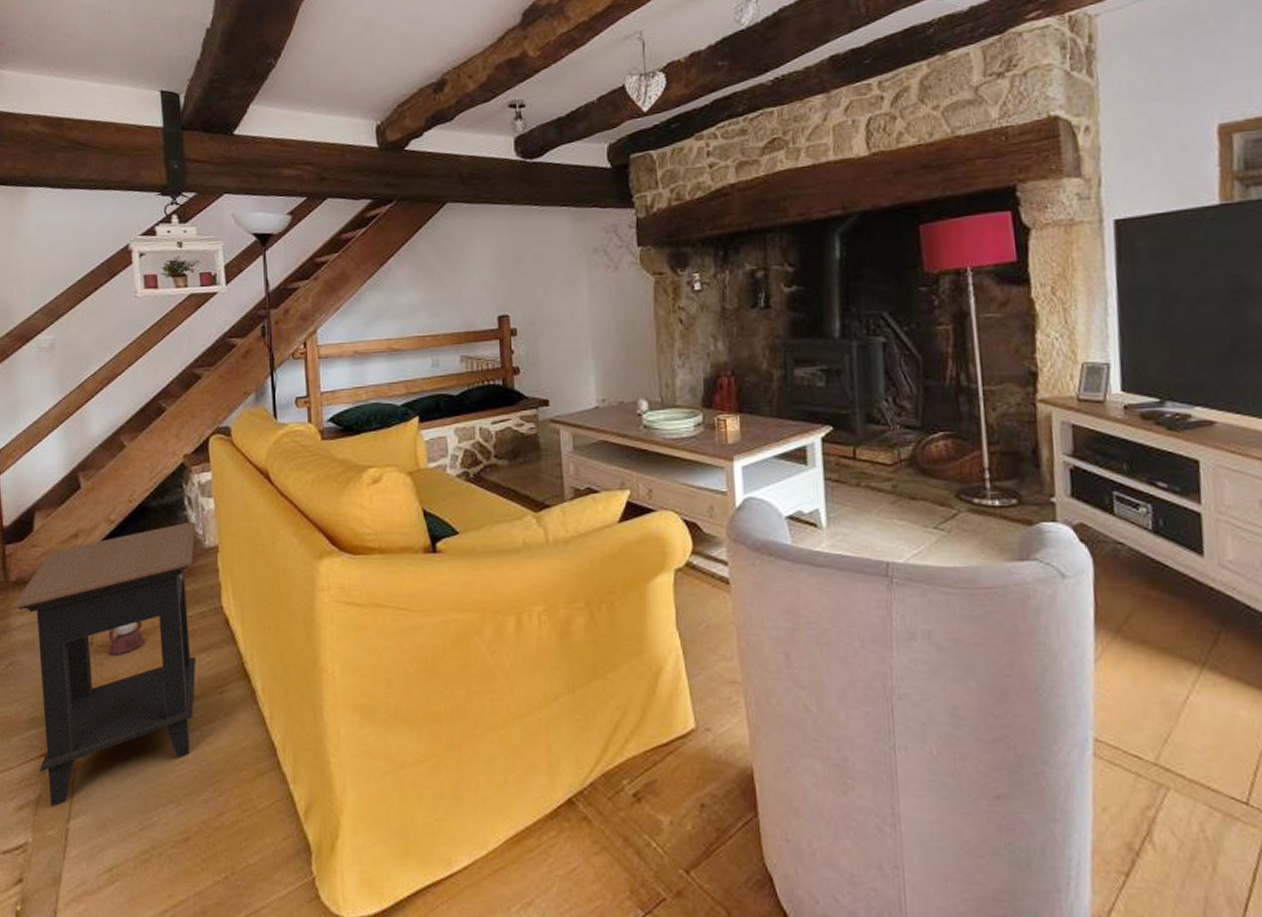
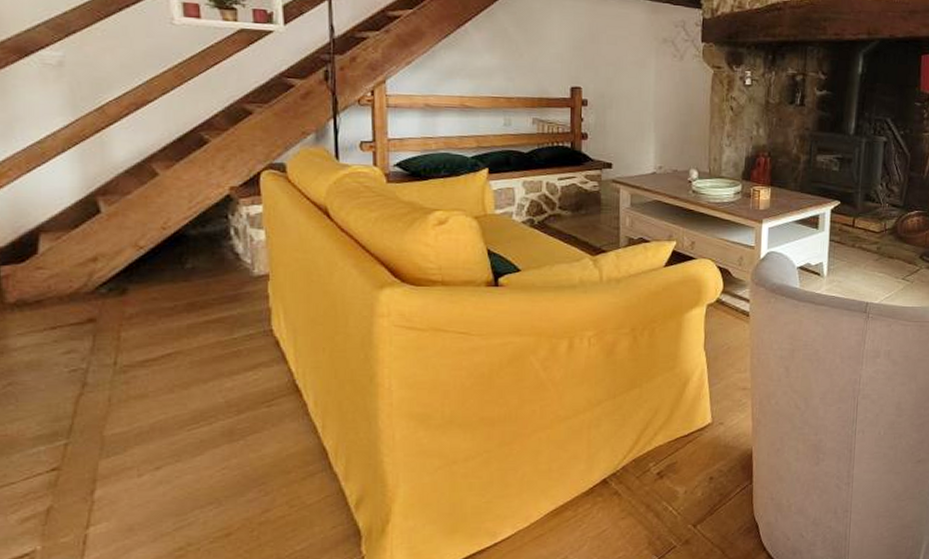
side table: present [12,521,197,808] -> none [10,250,243,517]
lantern: present [108,621,146,655] -> none [136,343,182,374]

